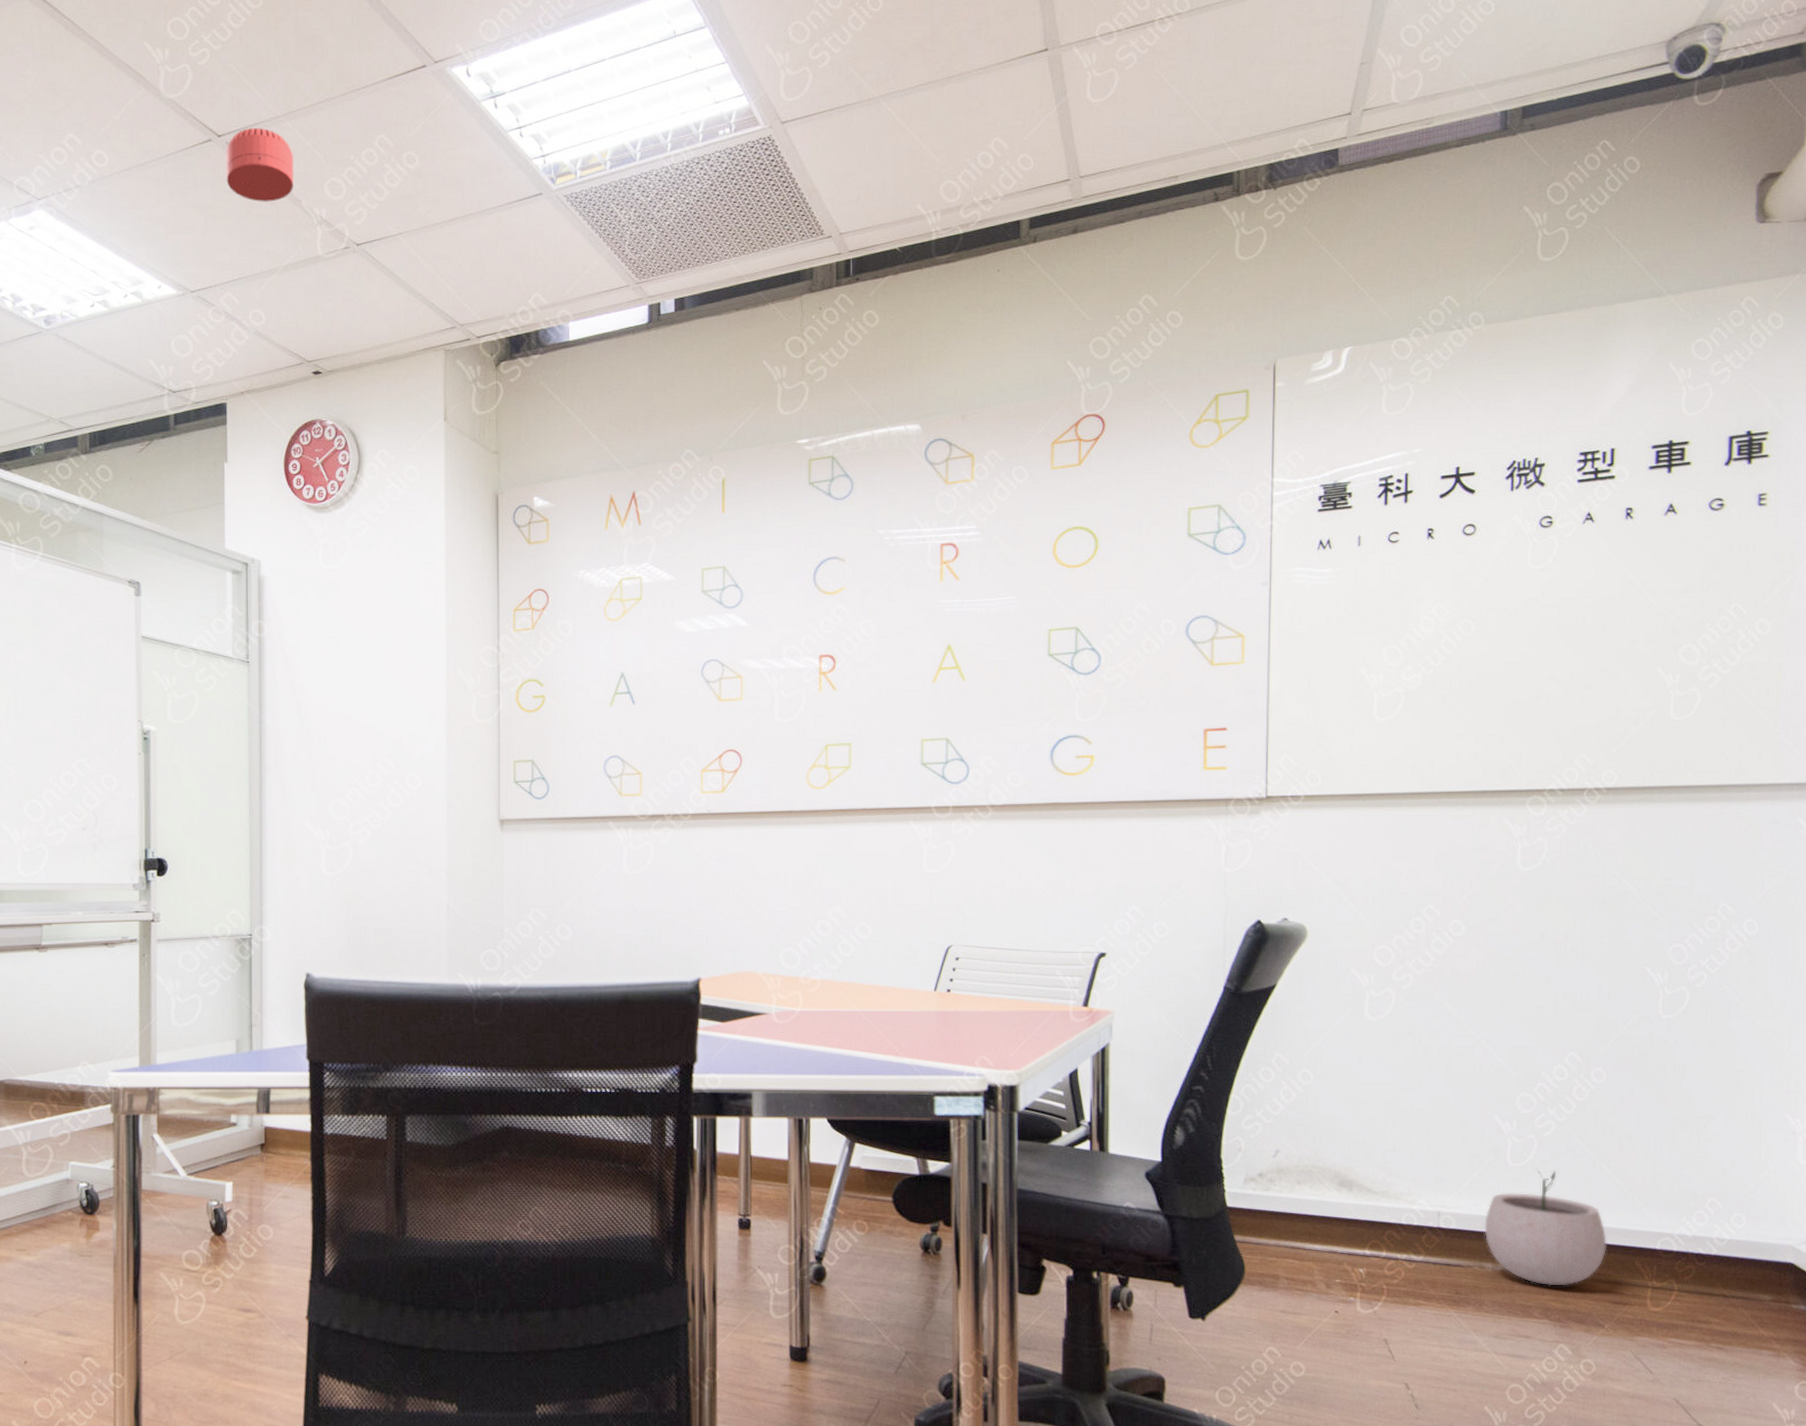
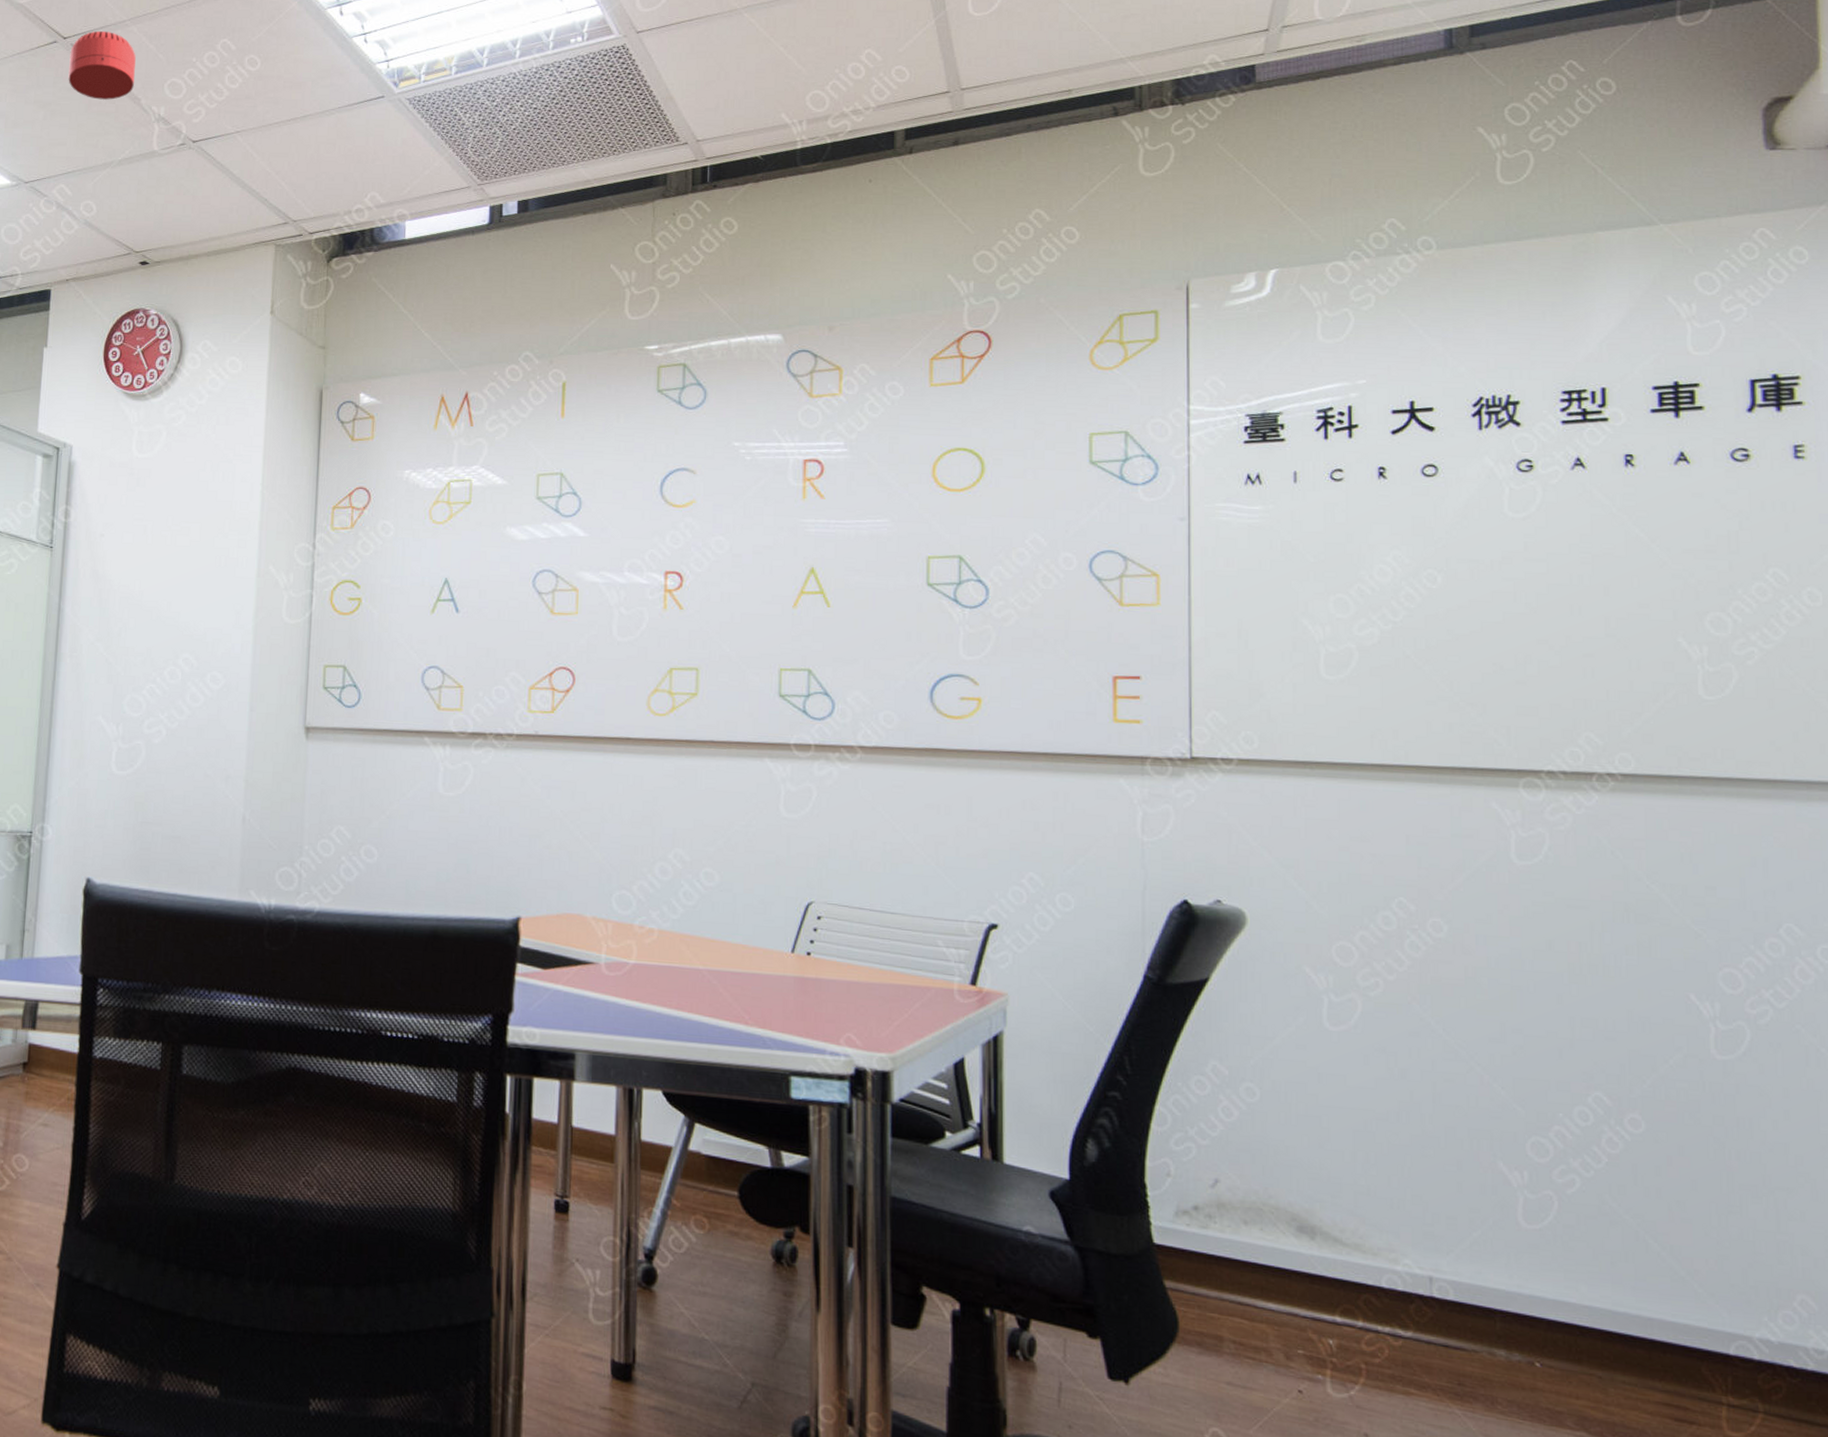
plant pot: present [1484,1168,1607,1286] -> none [1492,1233,1661,1391]

